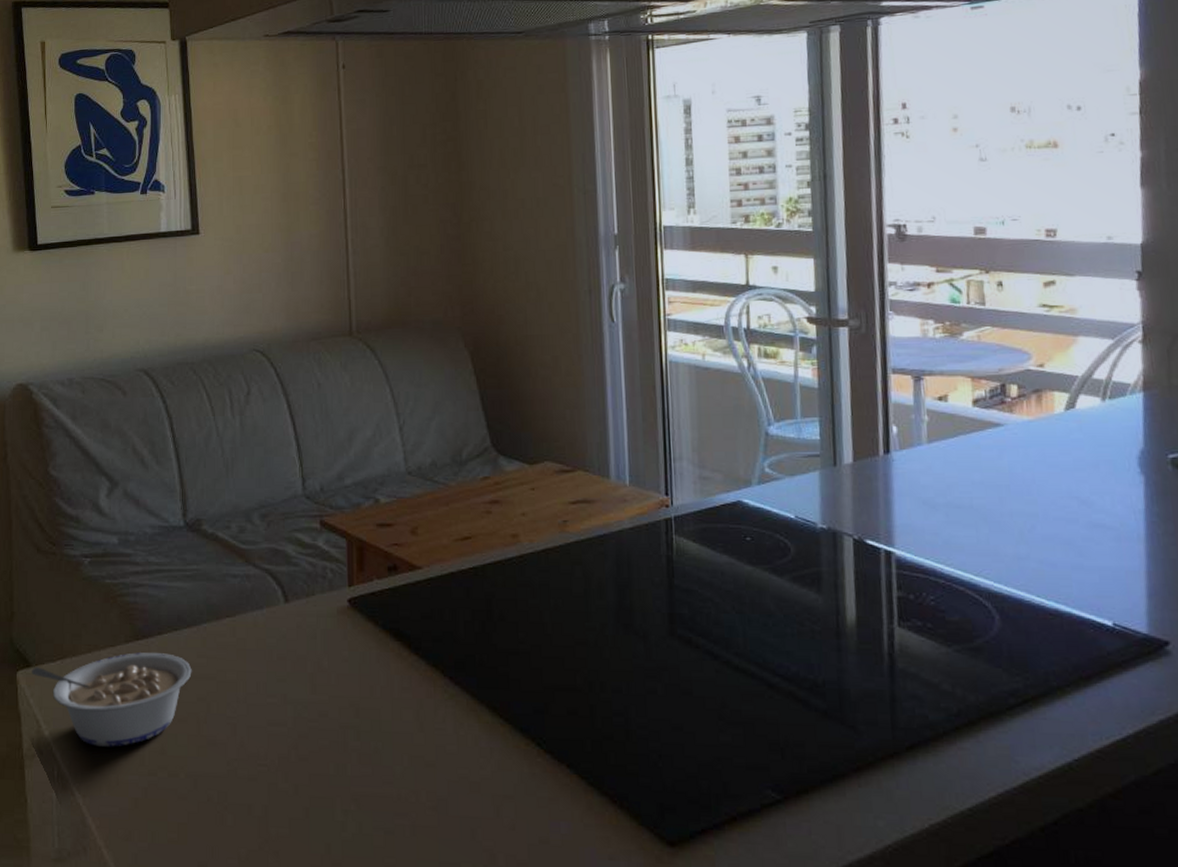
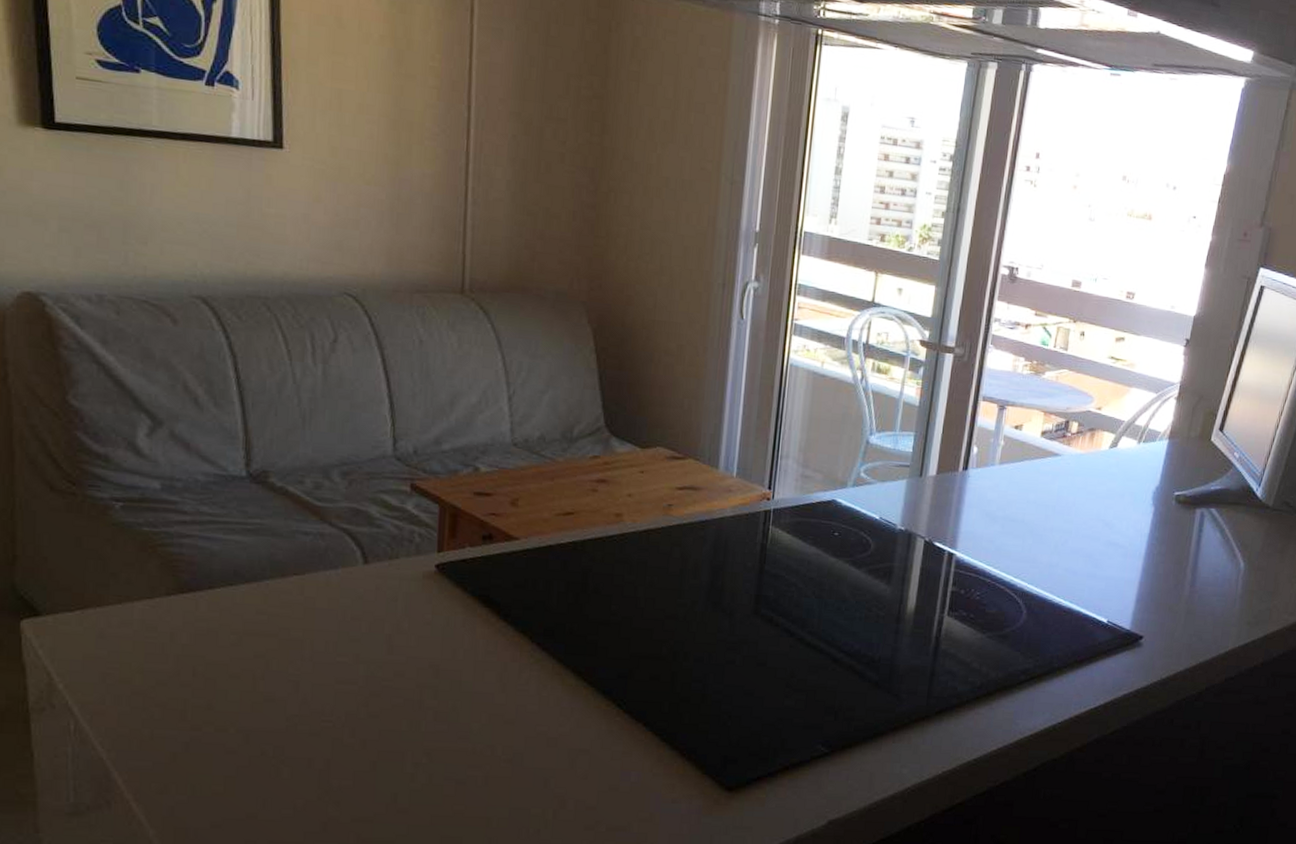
legume: present [32,652,192,747] -> none [41,606,249,702]

